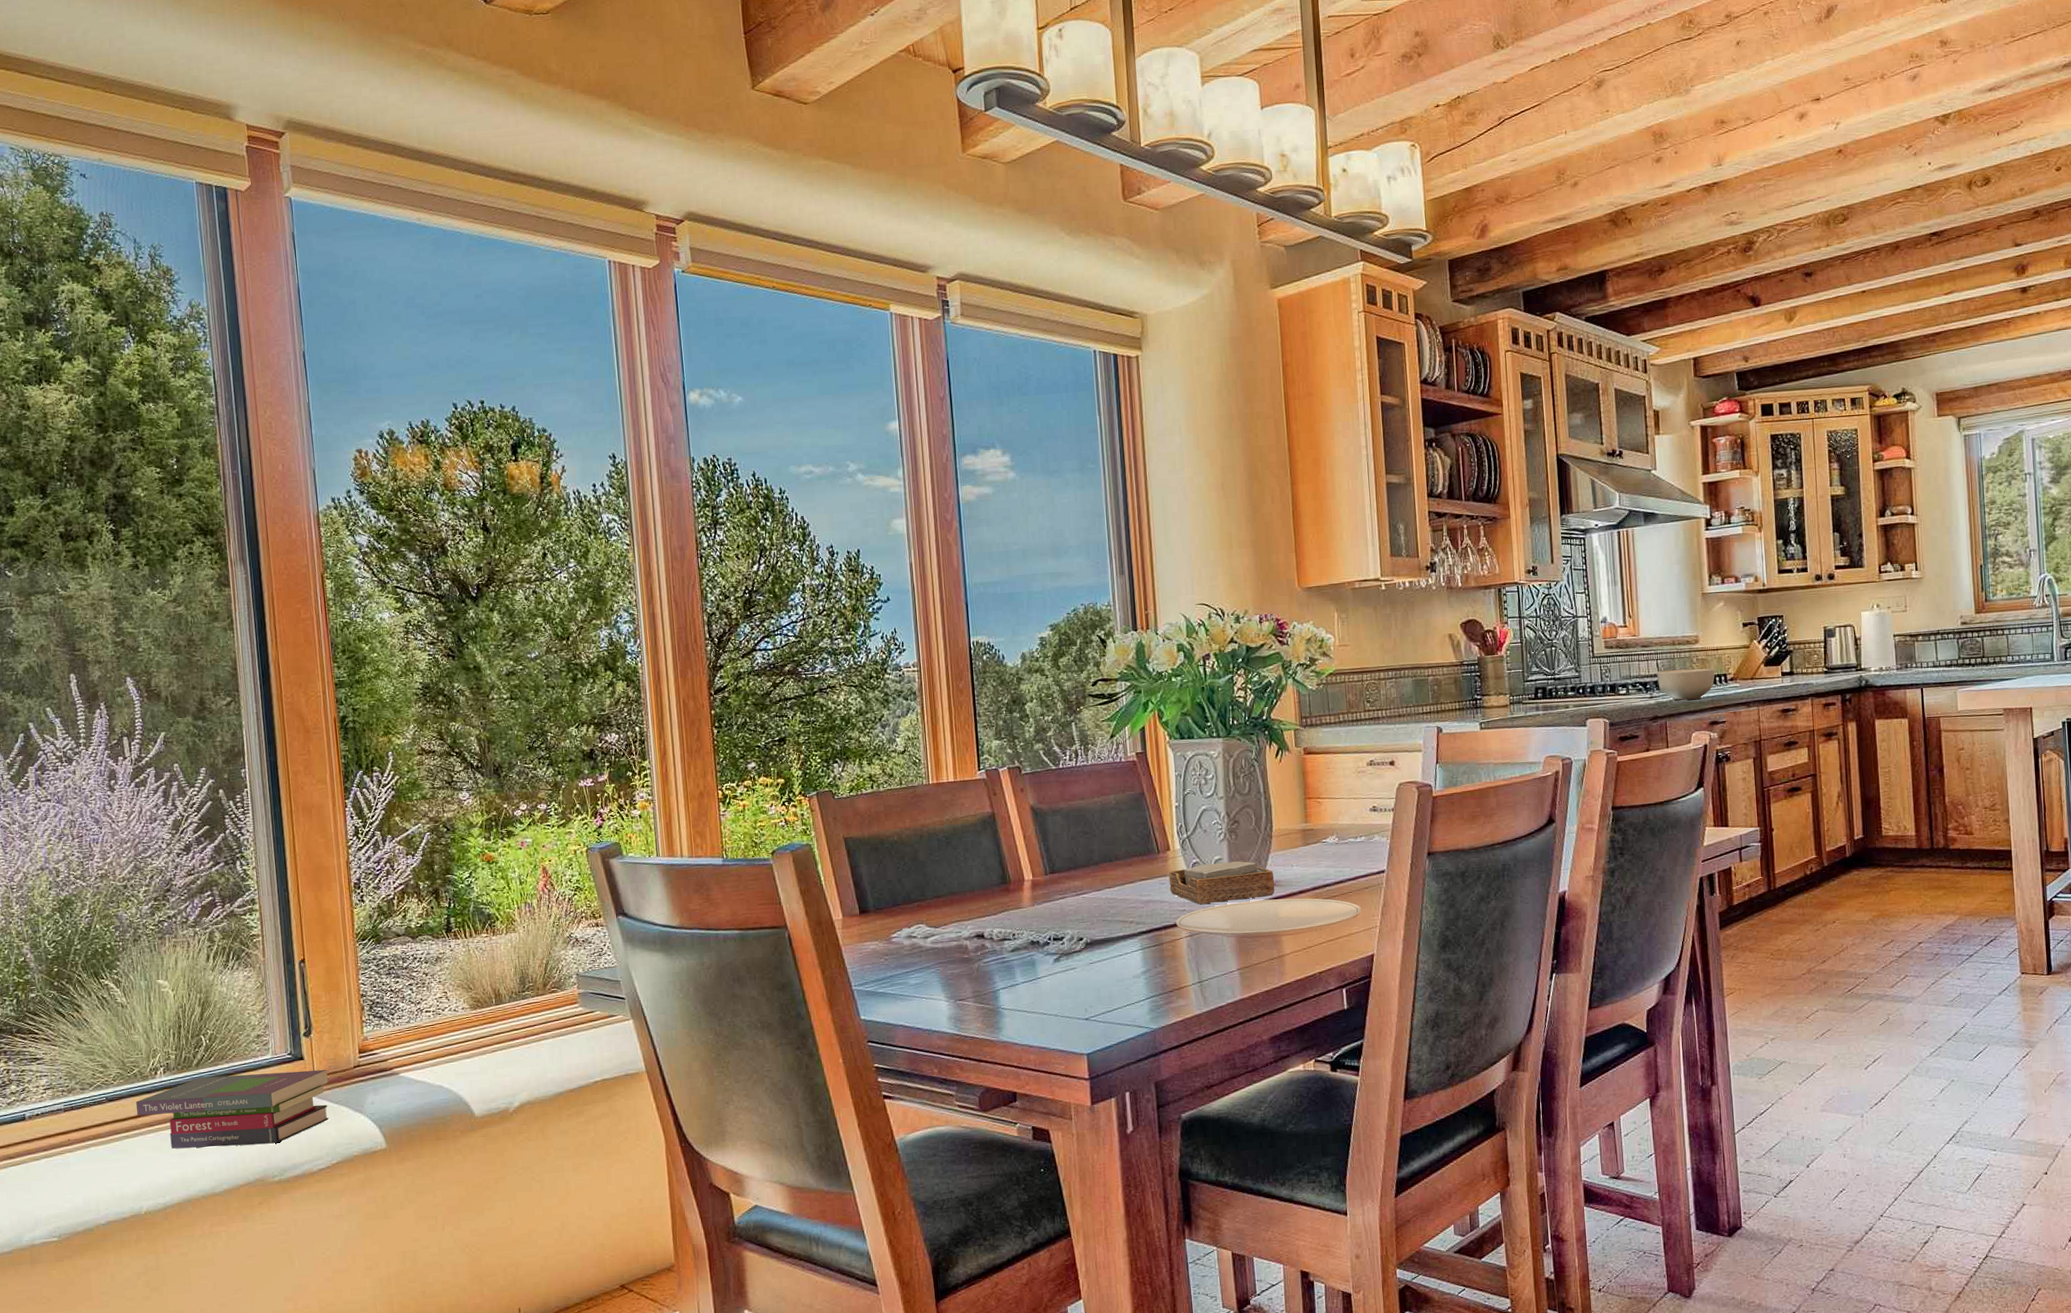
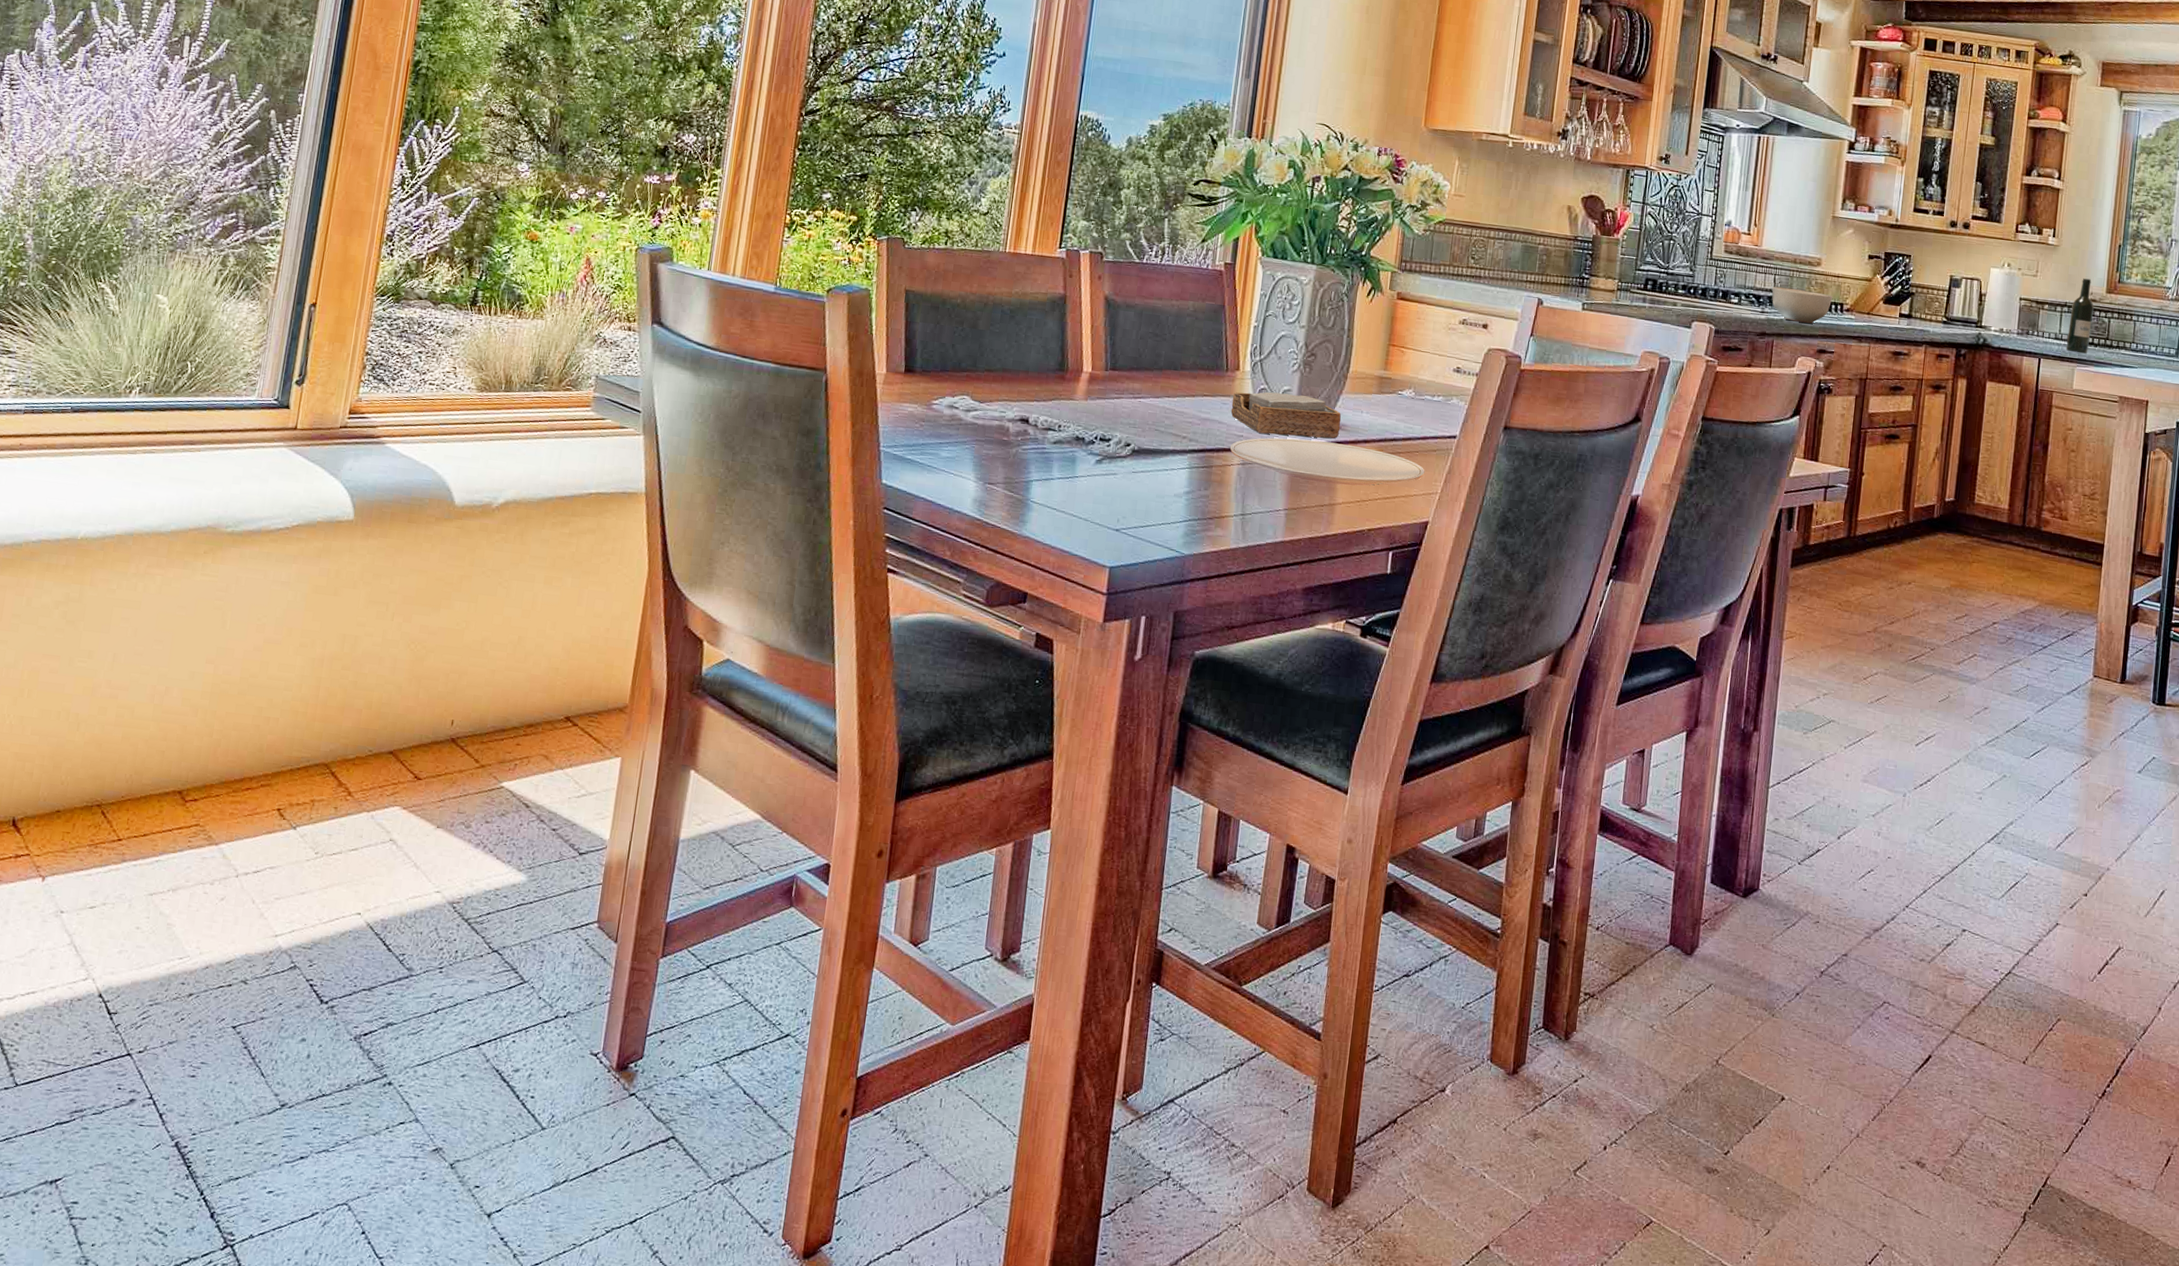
books: present [136,1070,329,1149] -> none [100,406,311,492]
wine bottle: none [1944,603,1967,677] -> present [2065,278,2095,354]

